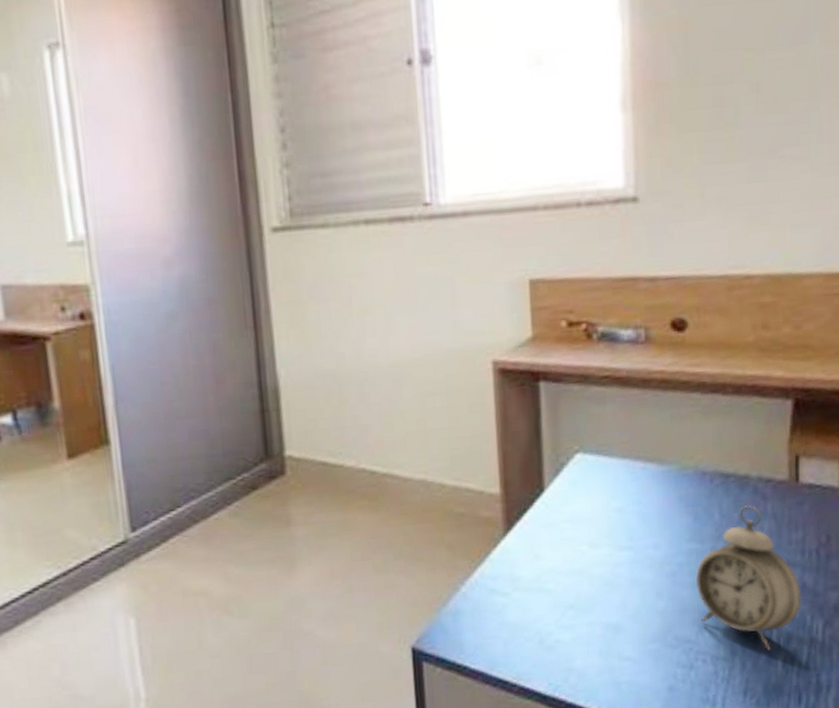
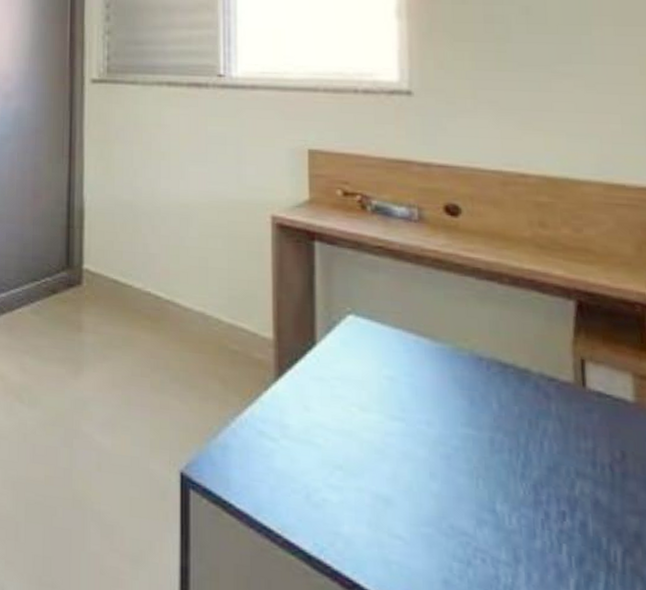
alarm clock: present [695,504,802,651] -> none [472,400,596,567]

